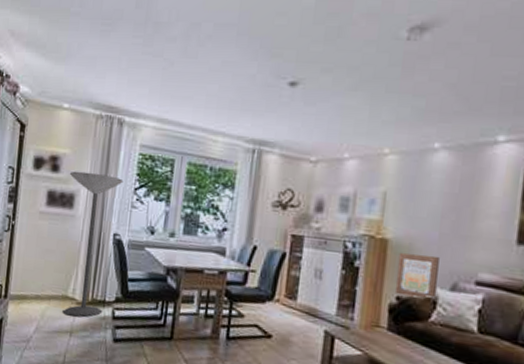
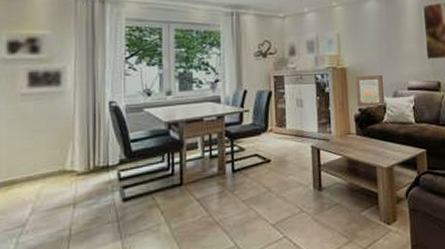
floor lamp: present [62,171,124,317] -> none [52,49,113,189]

